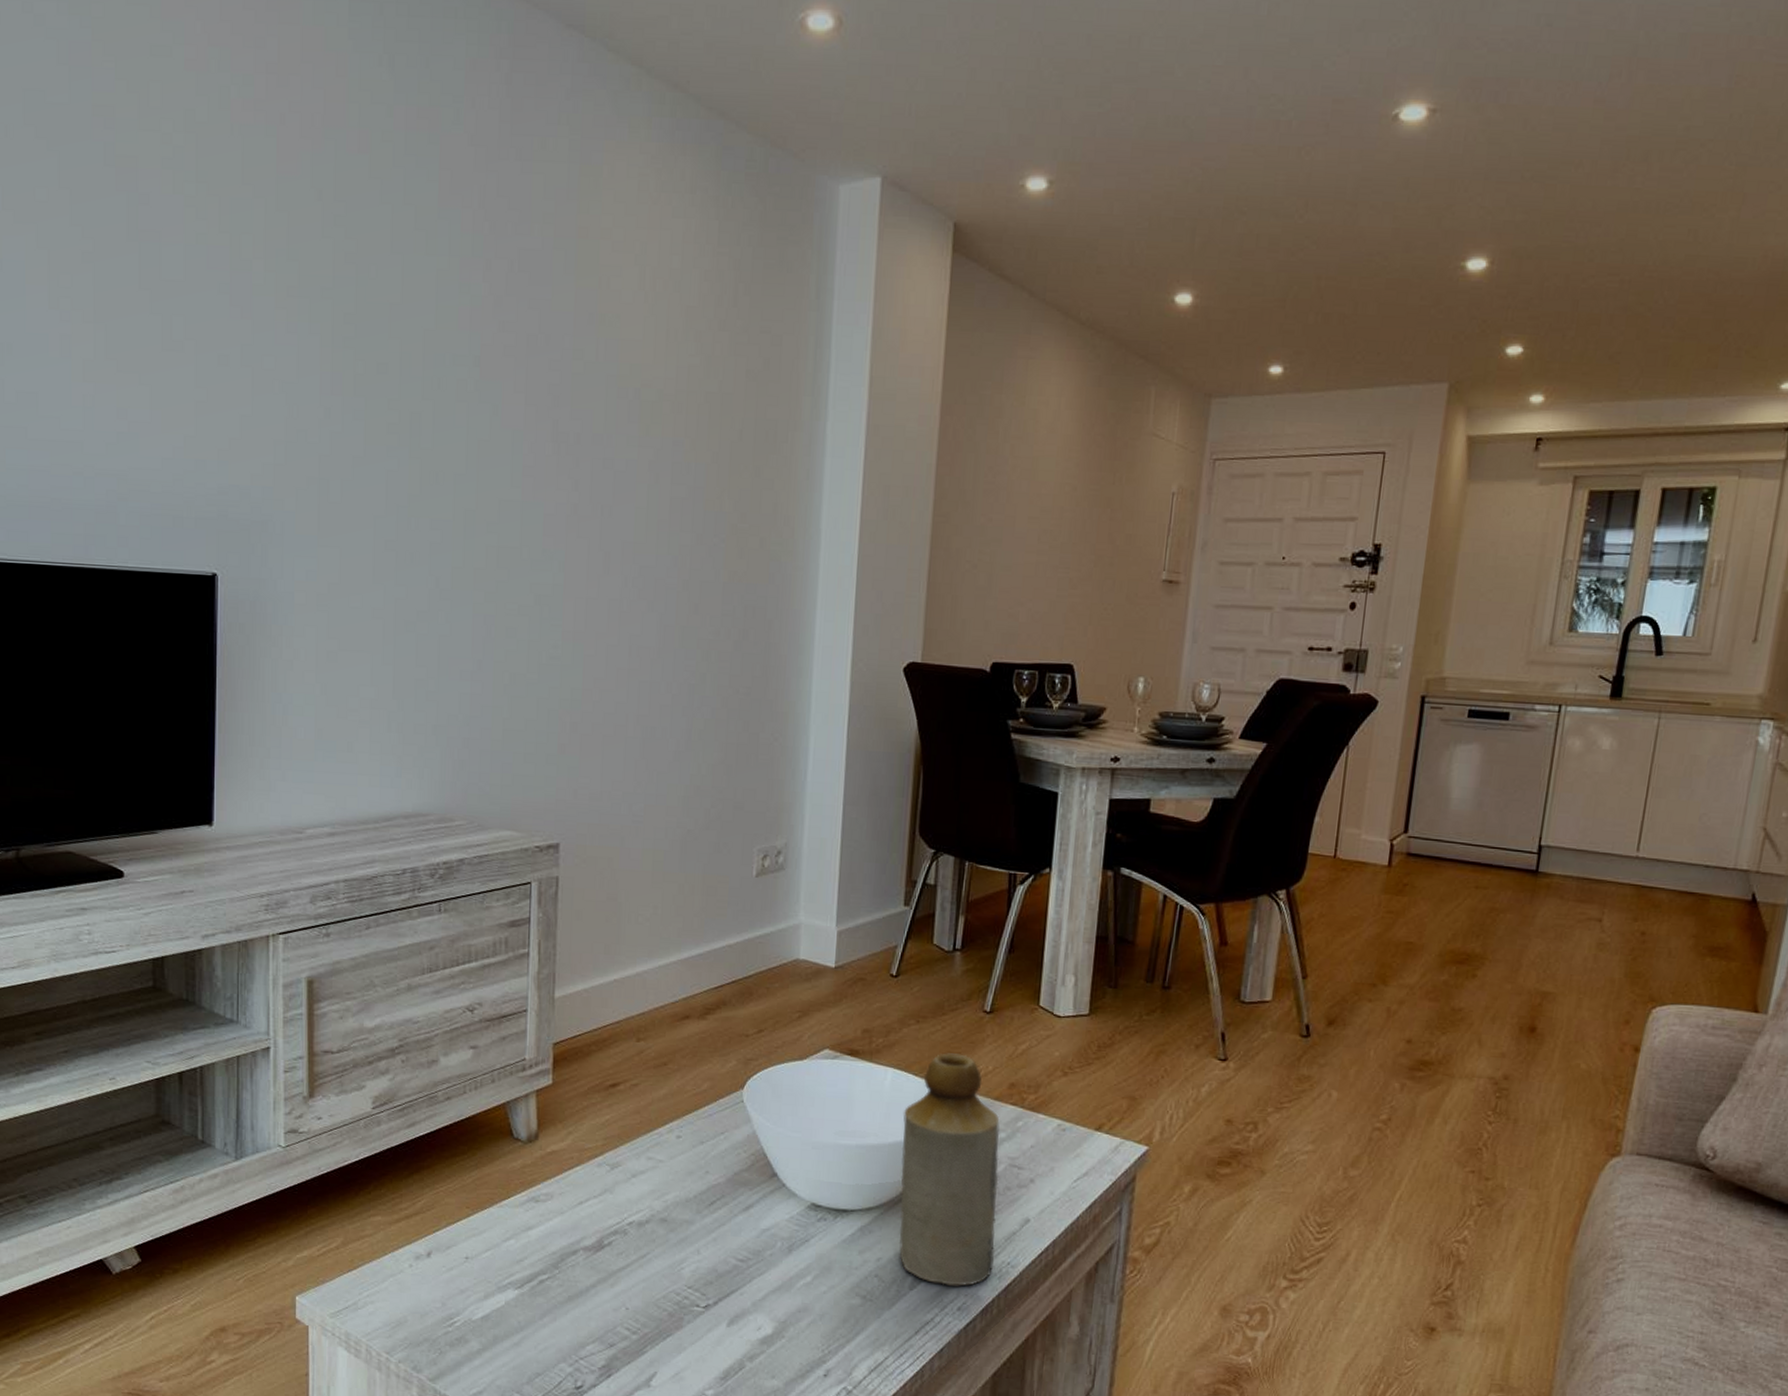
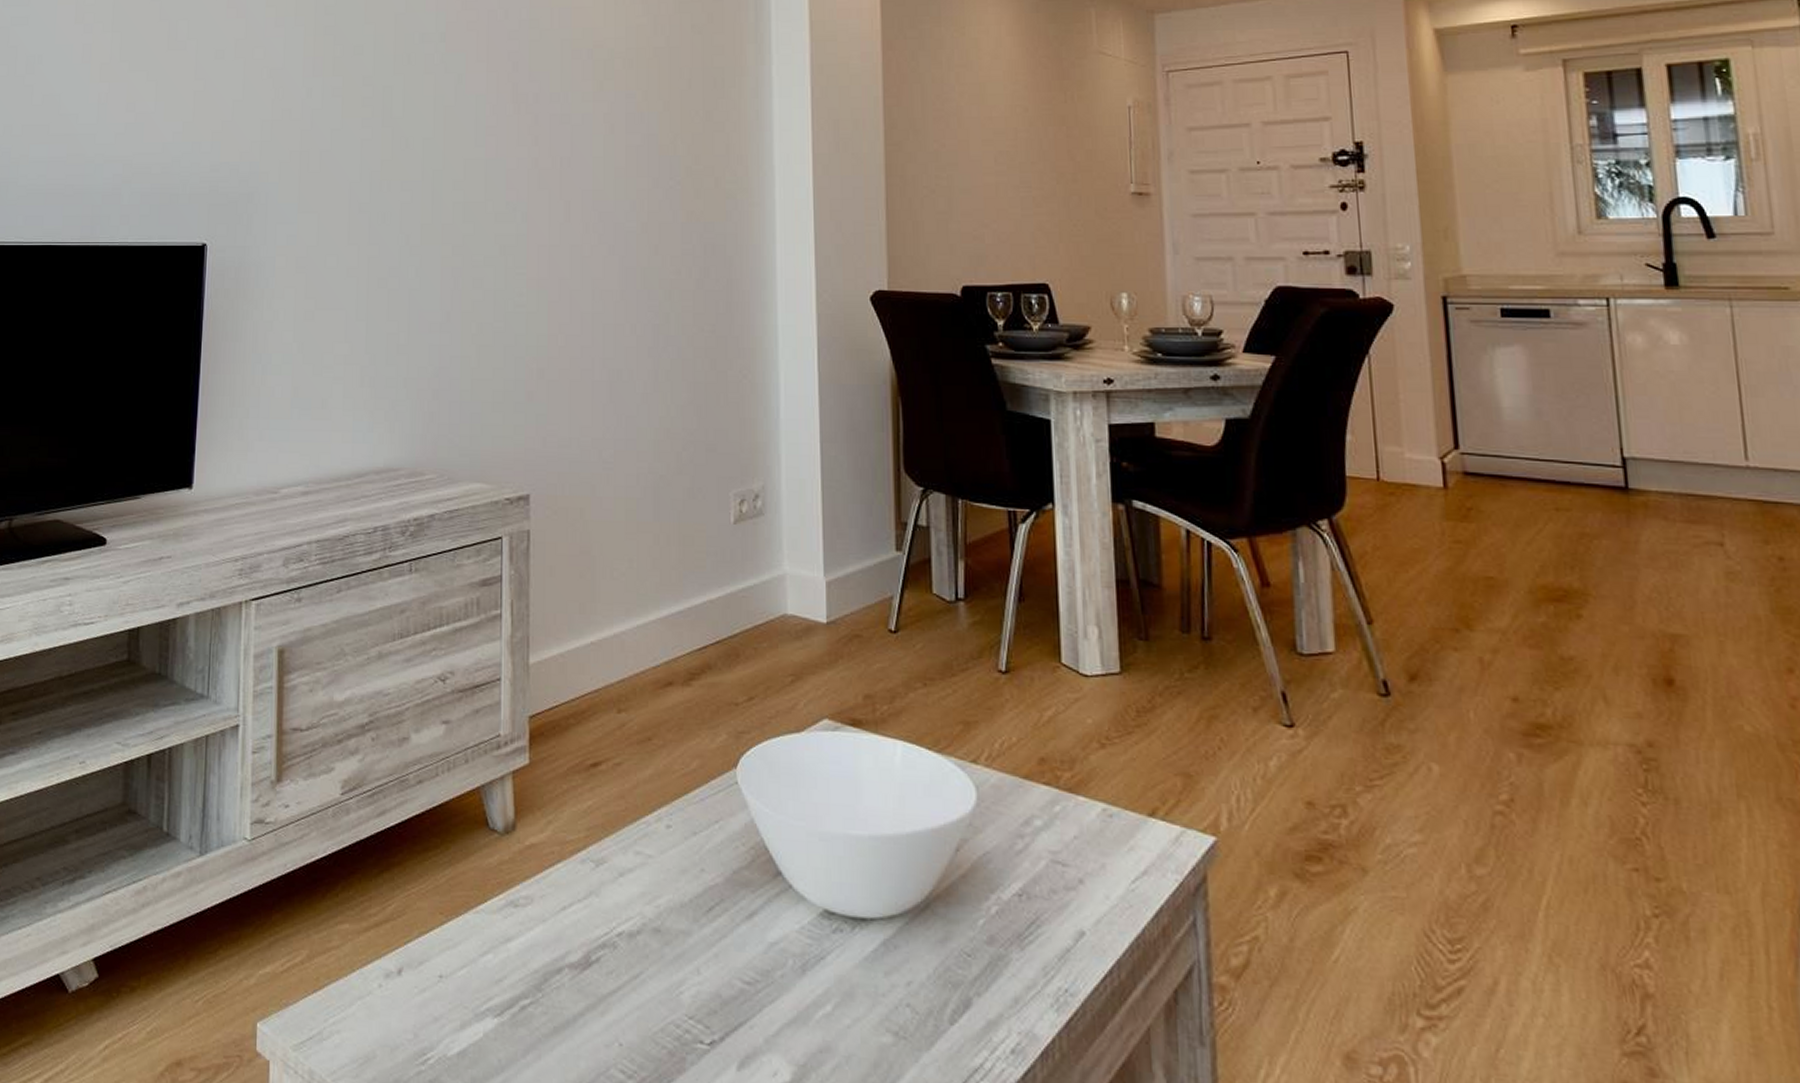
bottle: present [898,1053,1000,1286] -> none [919,721,1048,1021]

